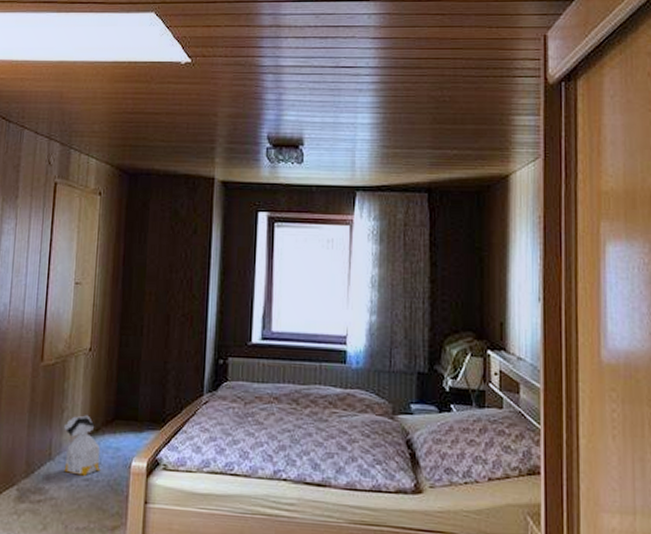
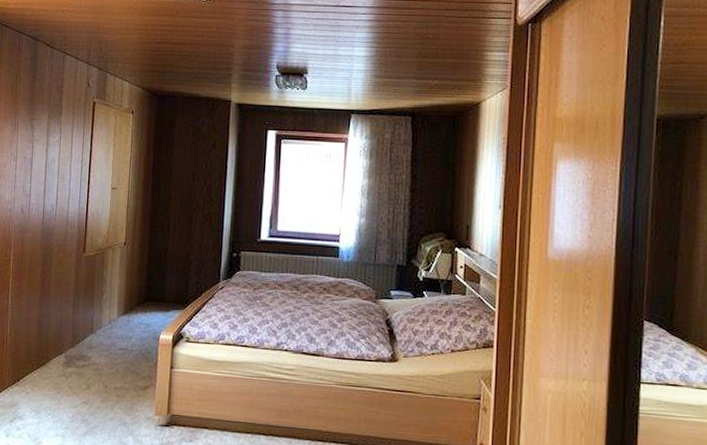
bag: present [64,415,101,476] -> none [104,297,134,346]

